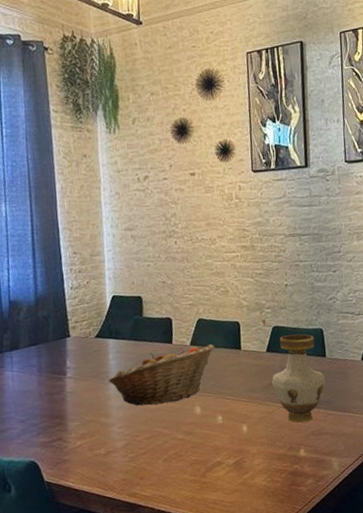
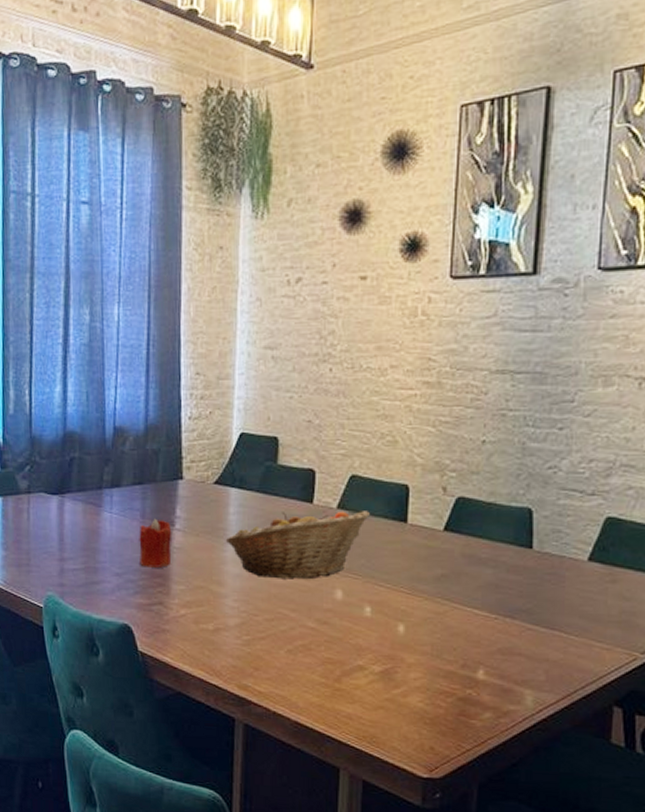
candle: none [37,371,66,412] -> present [139,518,172,568]
vase: present [272,334,326,423] -> none [448,511,528,634]

